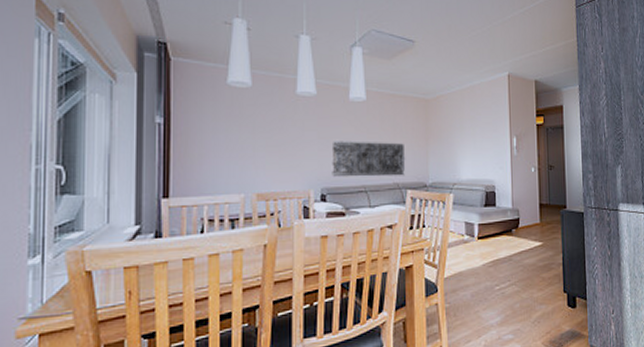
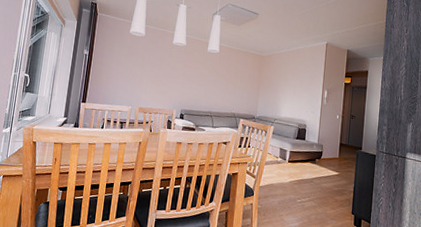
relief panel: present [331,139,406,178] -> none [189,77,242,109]

